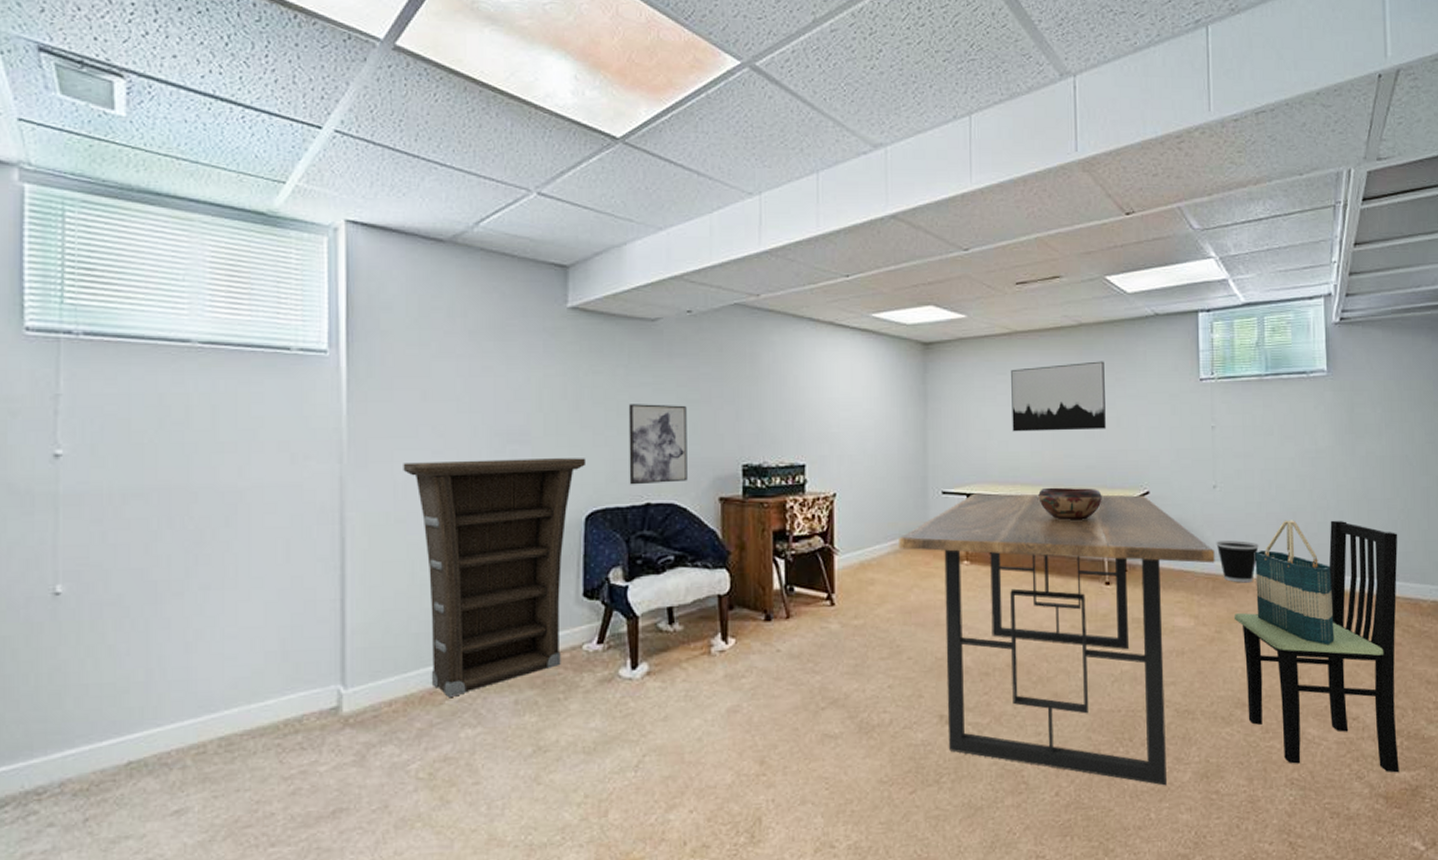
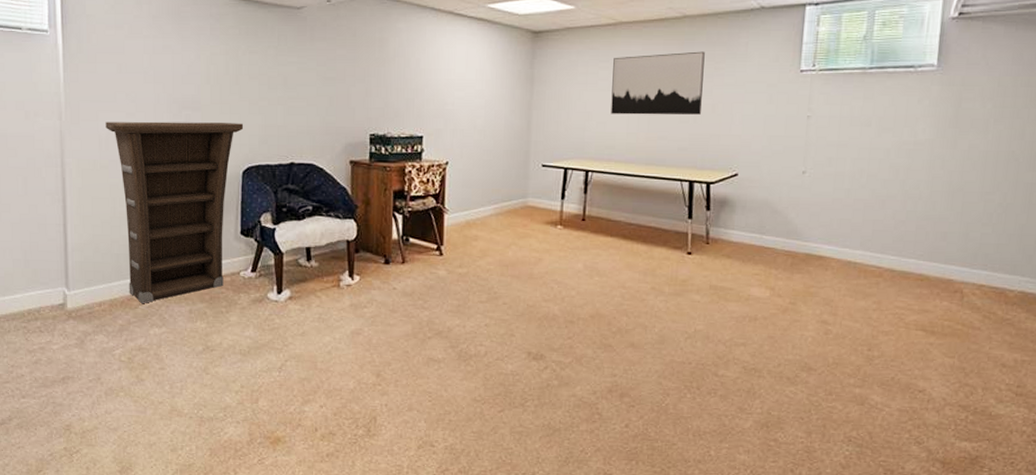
wall art: present [628,404,688,485] -> none [277,80,325,147]
dining table: present [899,493,1215,786] -> none [501,167,797,430]
decorative bowl: present [1038,487,1102,521] -> none [630,165,691,196]
wastebasket: present [1216,540,1259,583] -> none [799,222,843,262]
dining chair: present [1233,520,1399,773] -> none [809,209,992,443]
tote bag: present [1255,520,1335,646] -> none [833,207,916,324]

